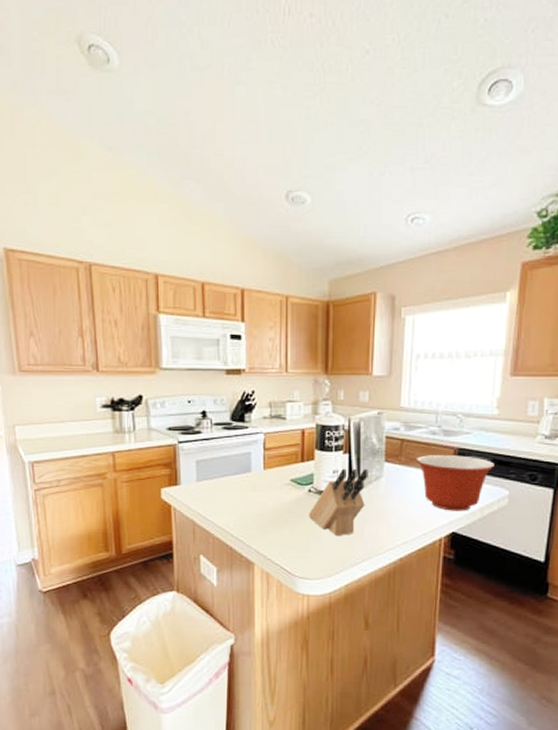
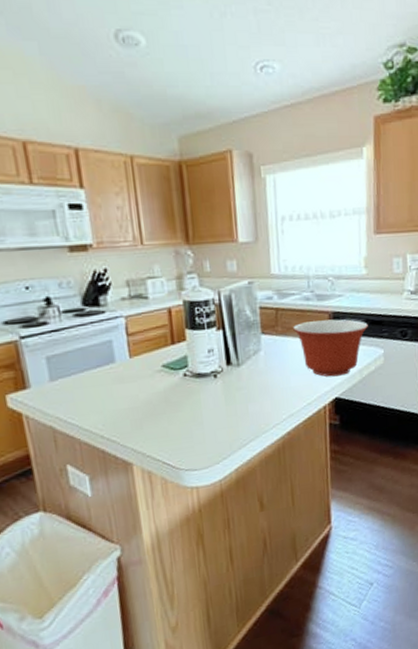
knife block: present [308,468,368,535] -> none [186,343,246,419]

